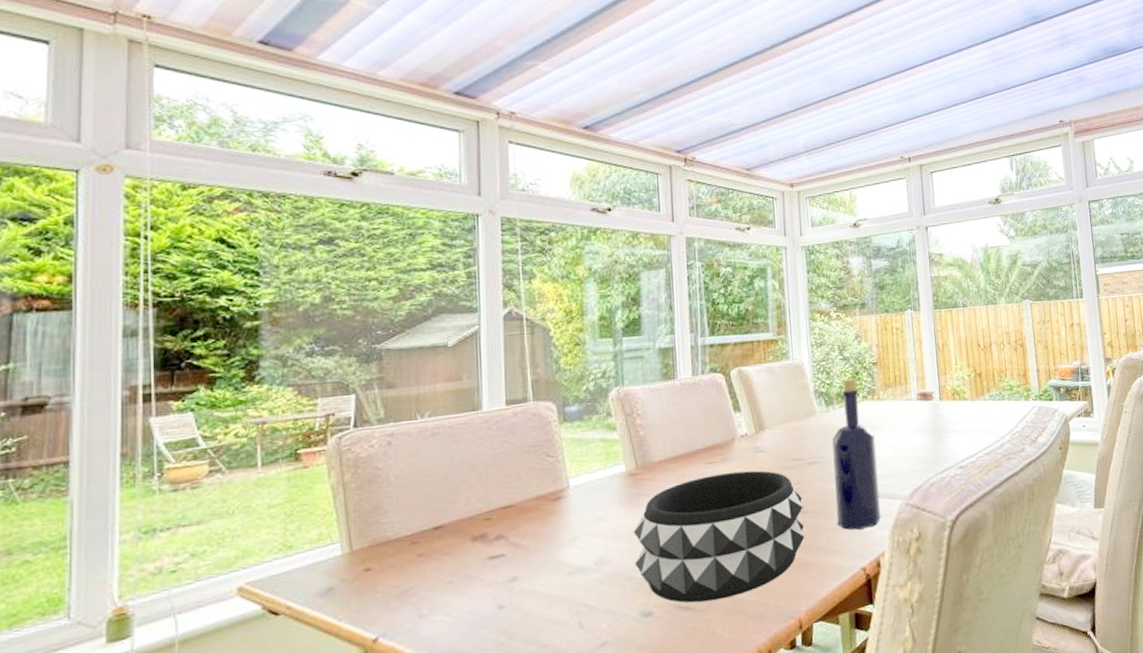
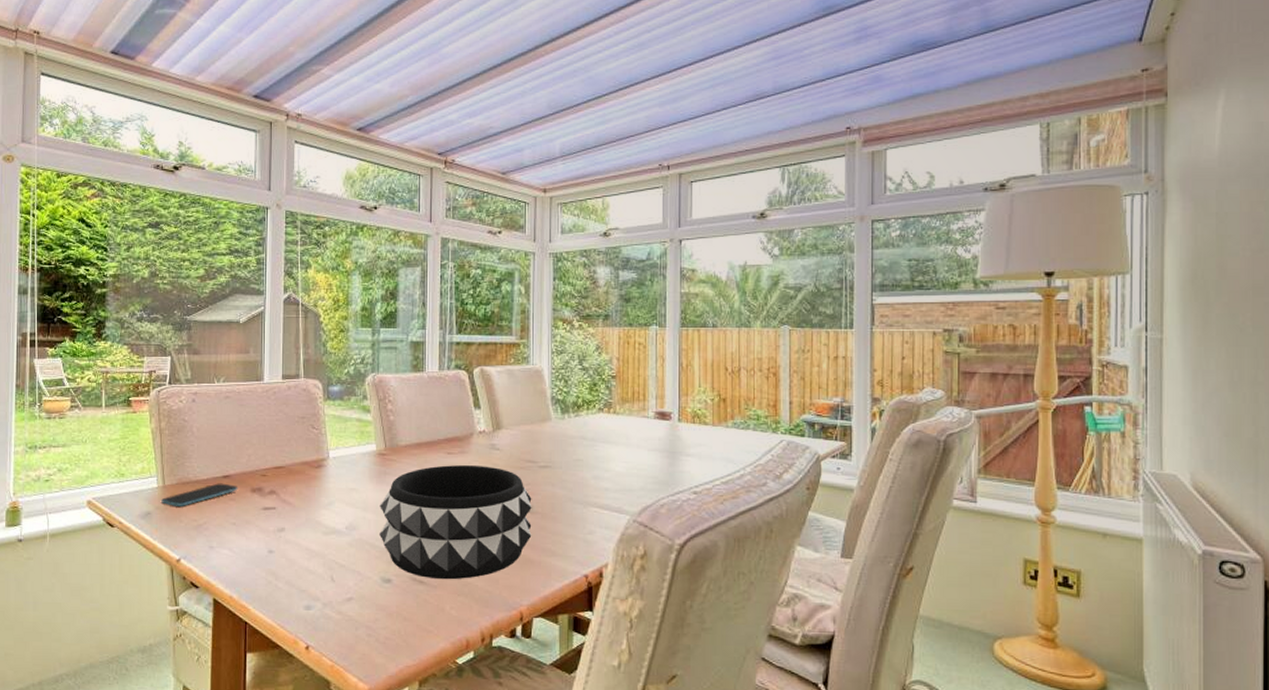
smartphone: none [348,536,455,575] -> present [161,483,238,506]
bottle: present [832,378,881,530] -> none [563,388,607,538]

